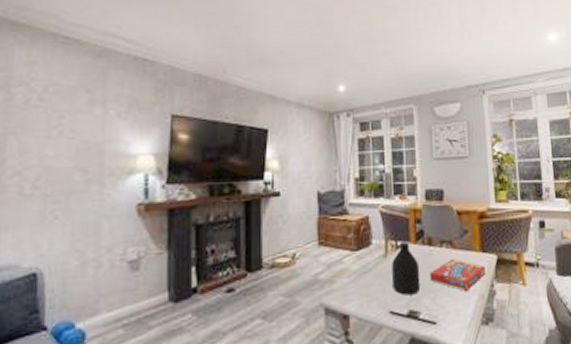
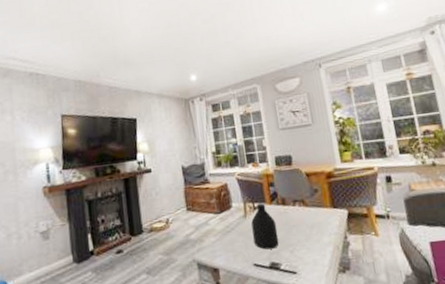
snack box: present [429,259,486,291] -> none [286,216,338,244]

